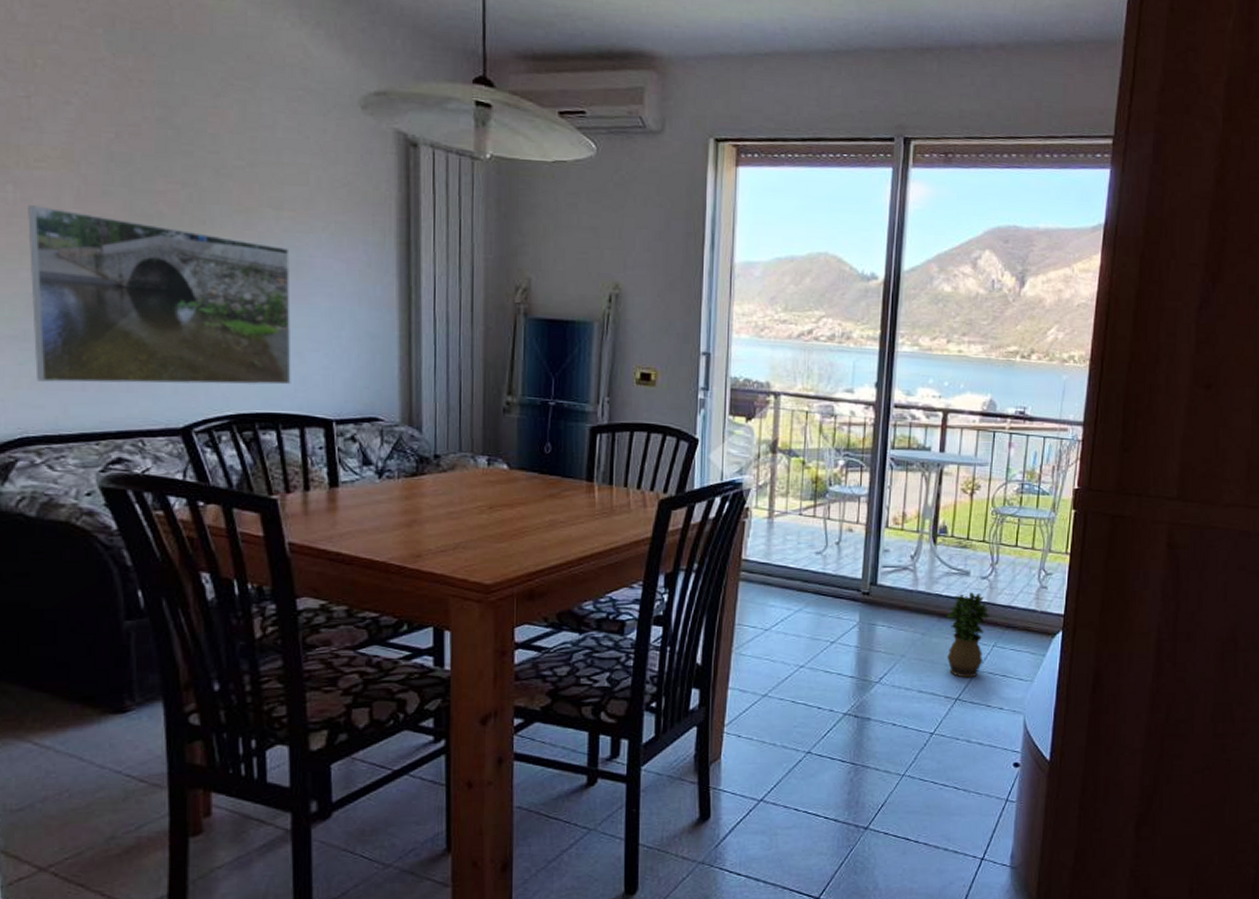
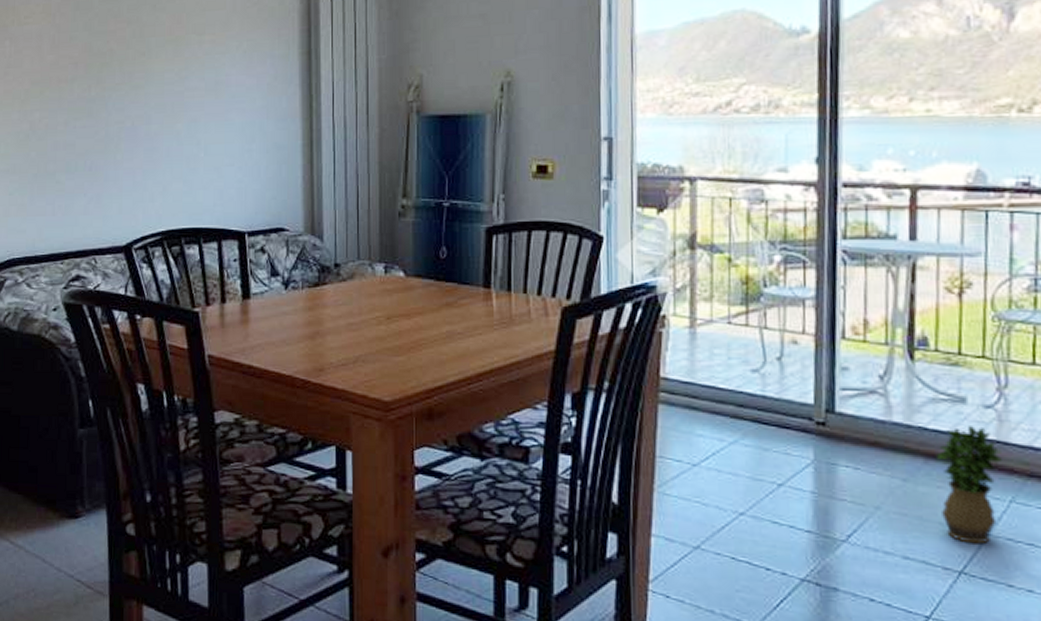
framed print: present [28,205,291,385] -> none [19,56,211,209]

